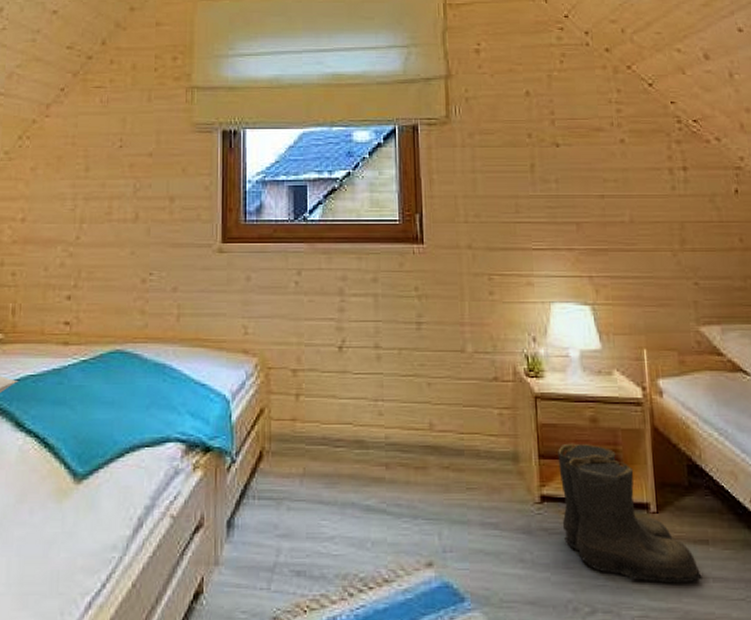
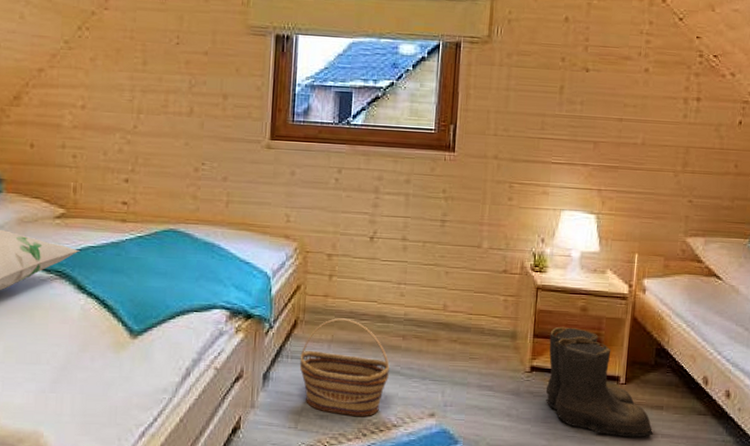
basket: none [268,446,374,571] -> present [299,318,390,417]

